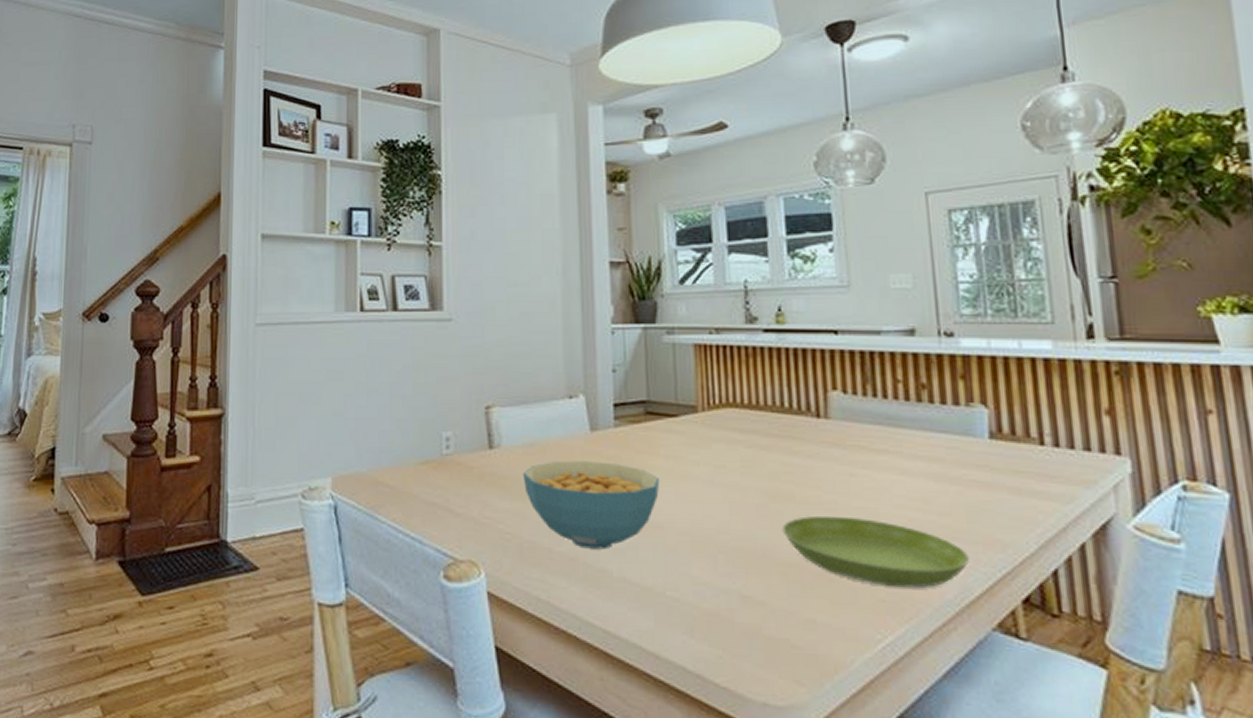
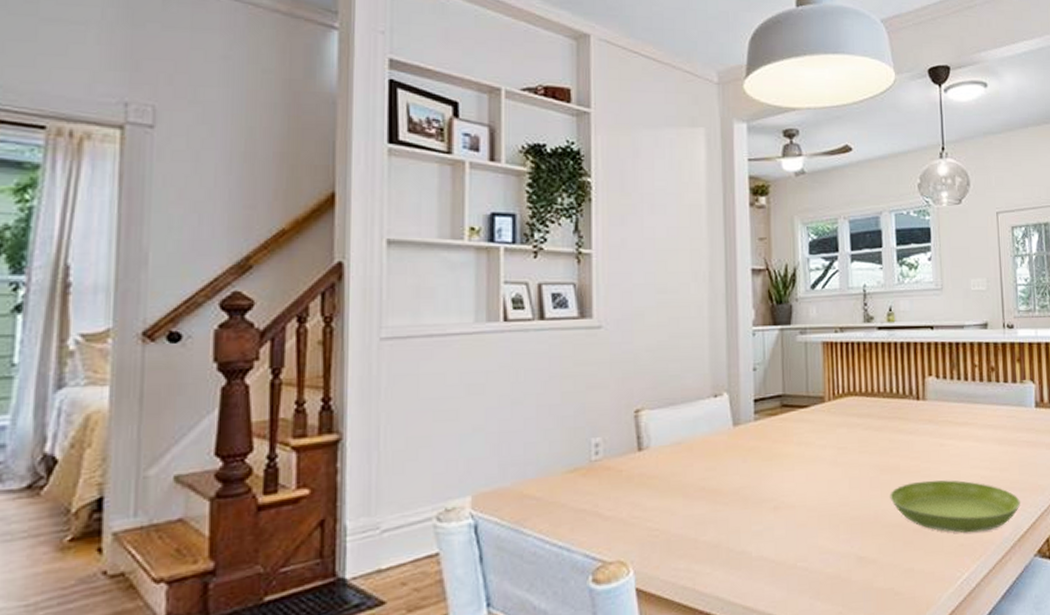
cereal bowl: present [522,460,660,550] -> none [670,453,793,535]

